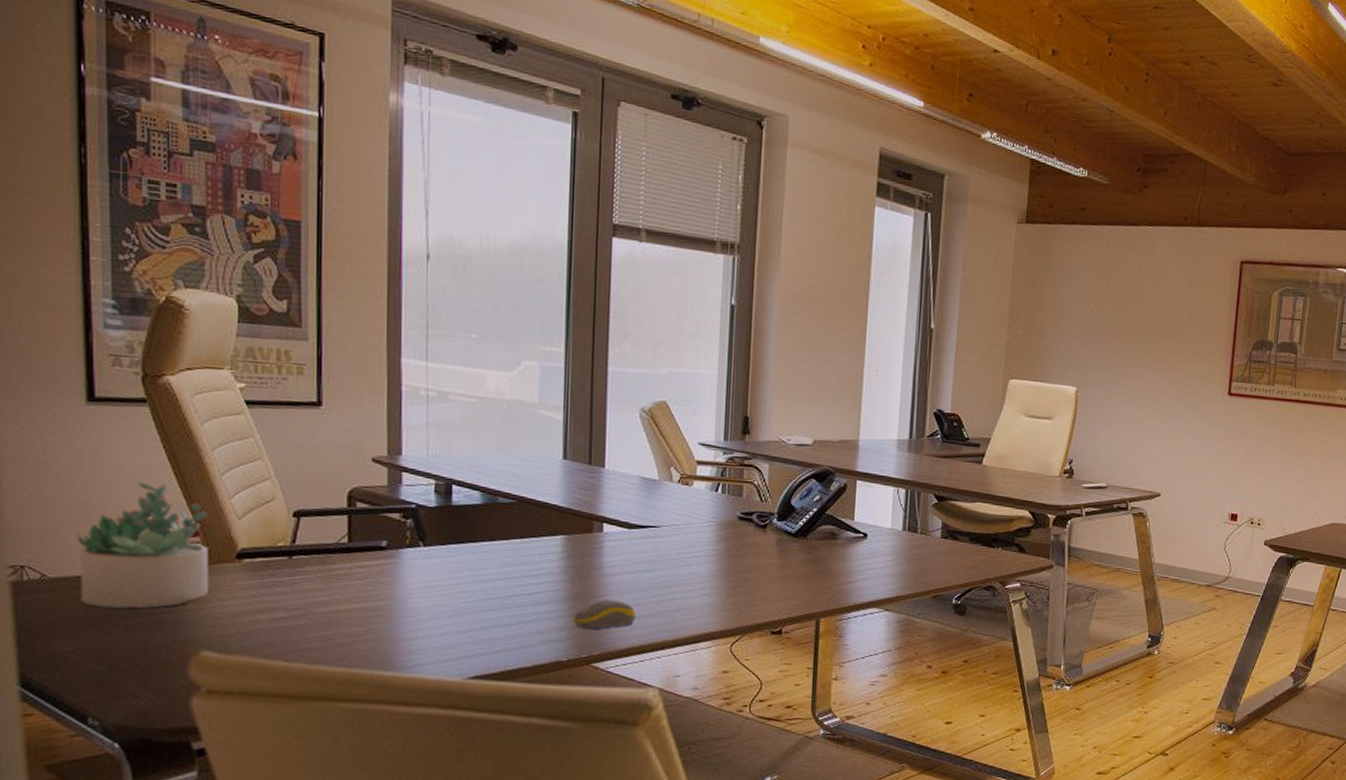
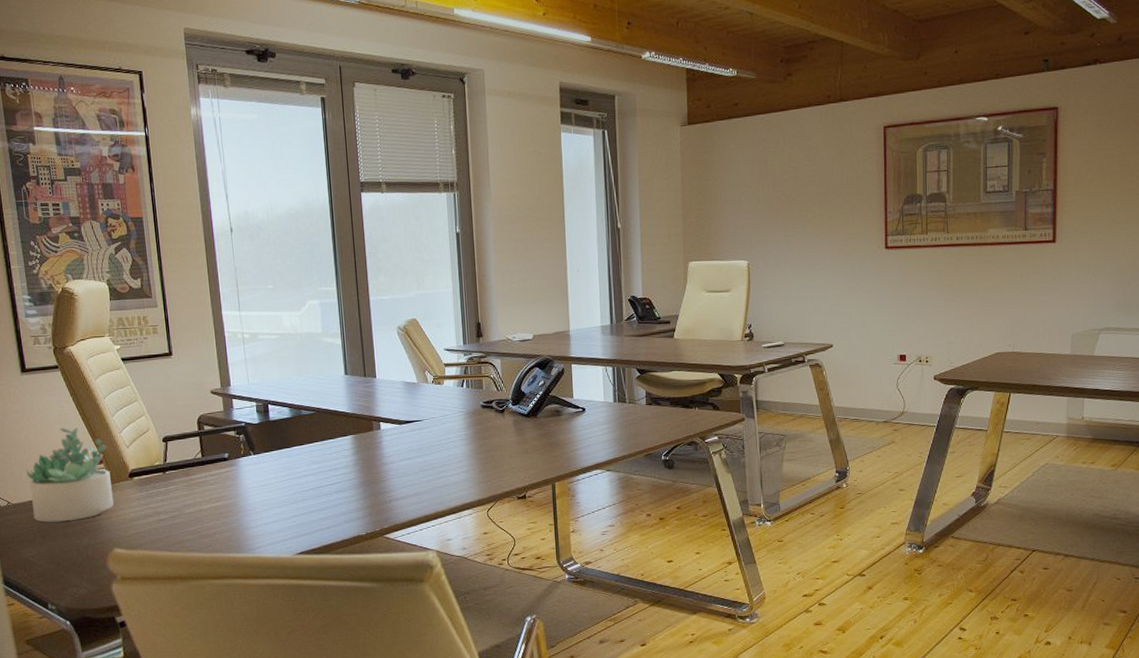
computer mouse: present [573,600,636,629] -> none [366,483,413,508]

